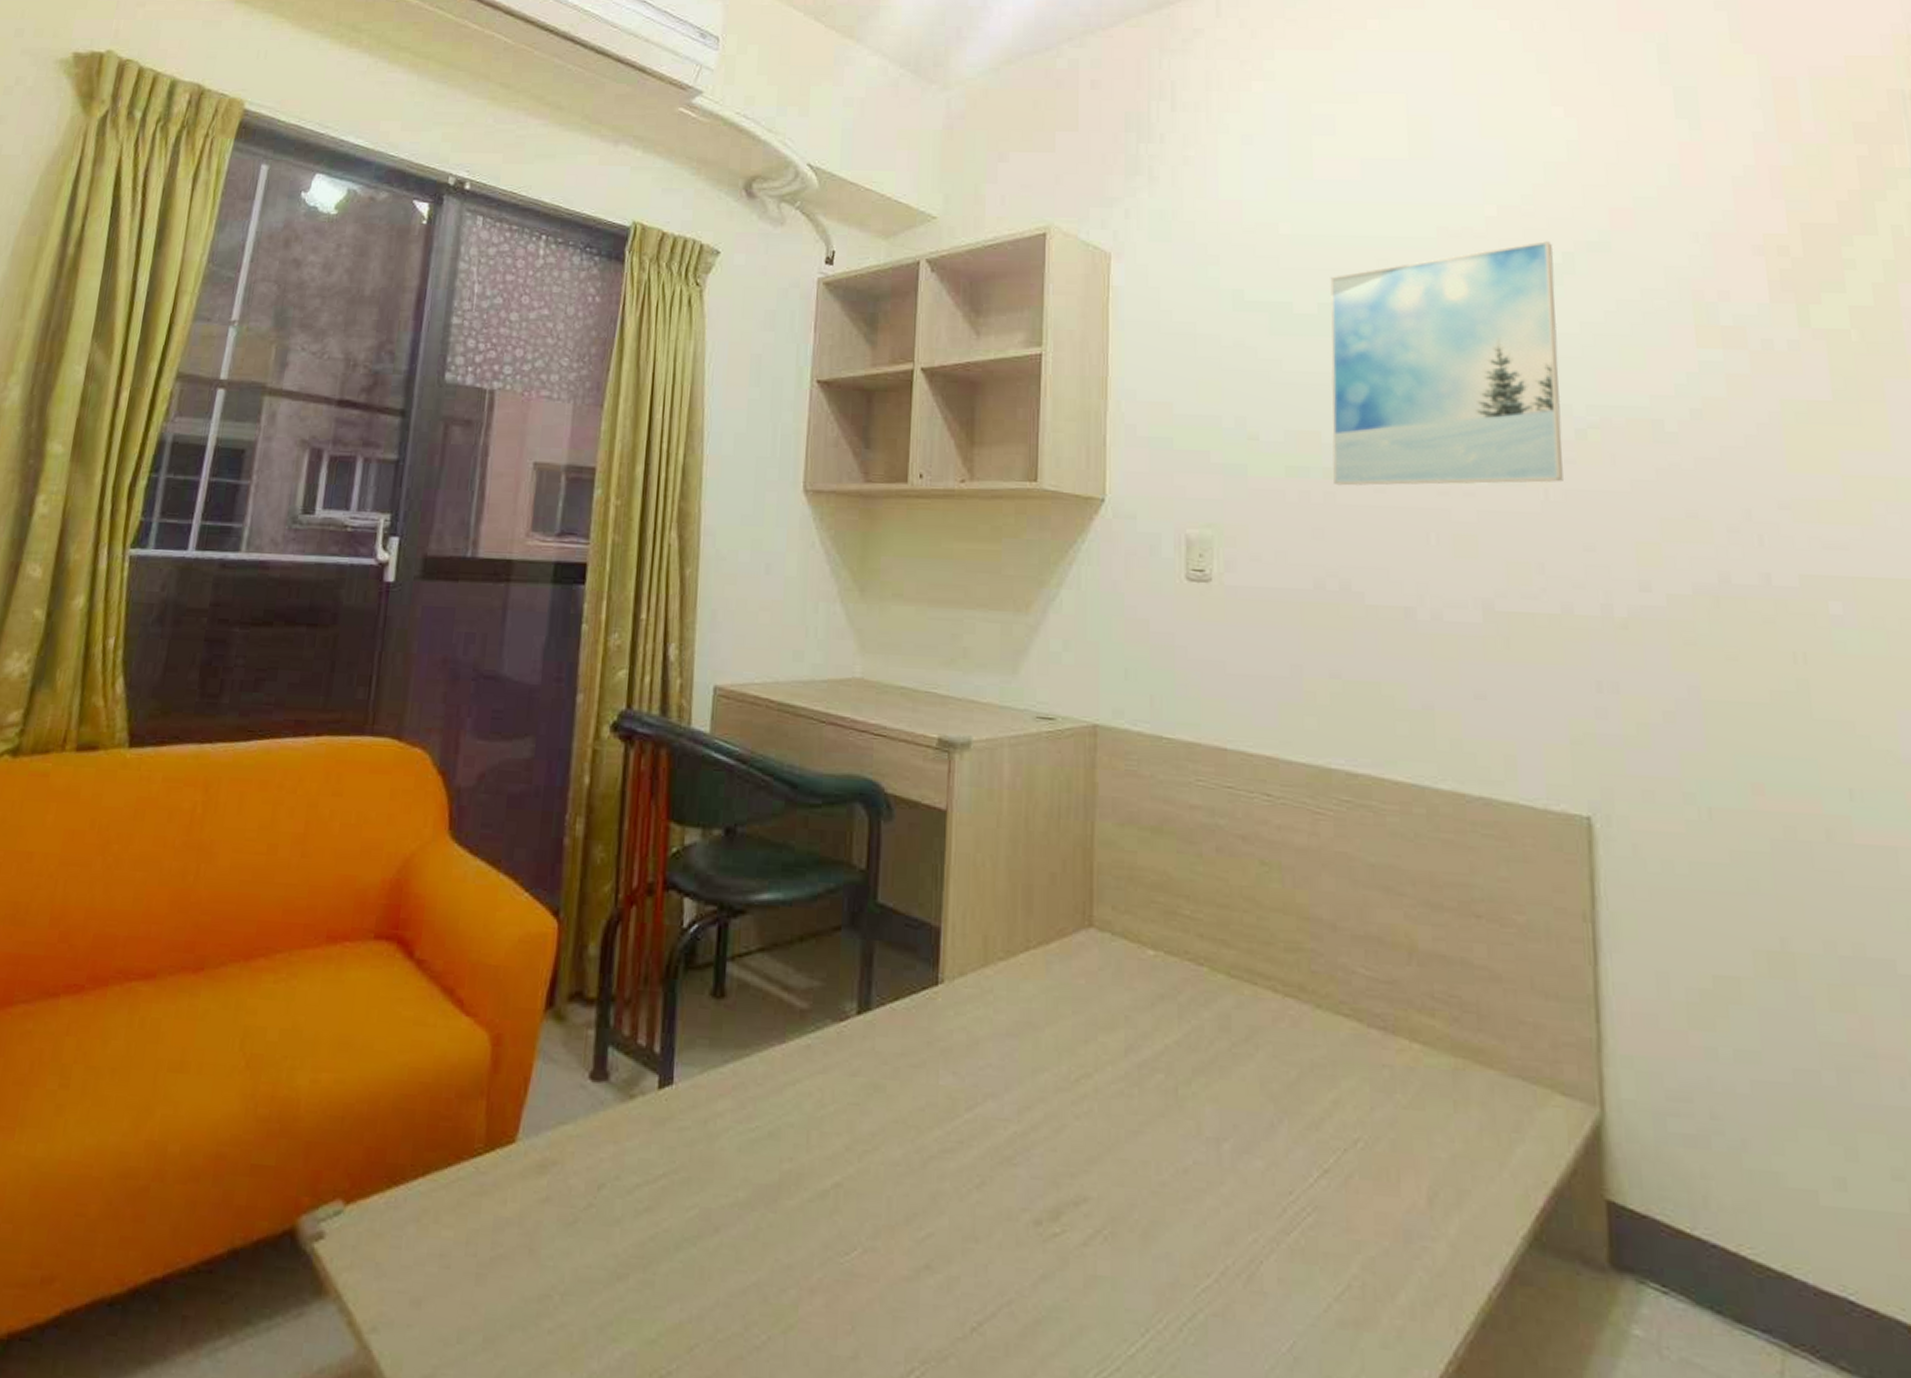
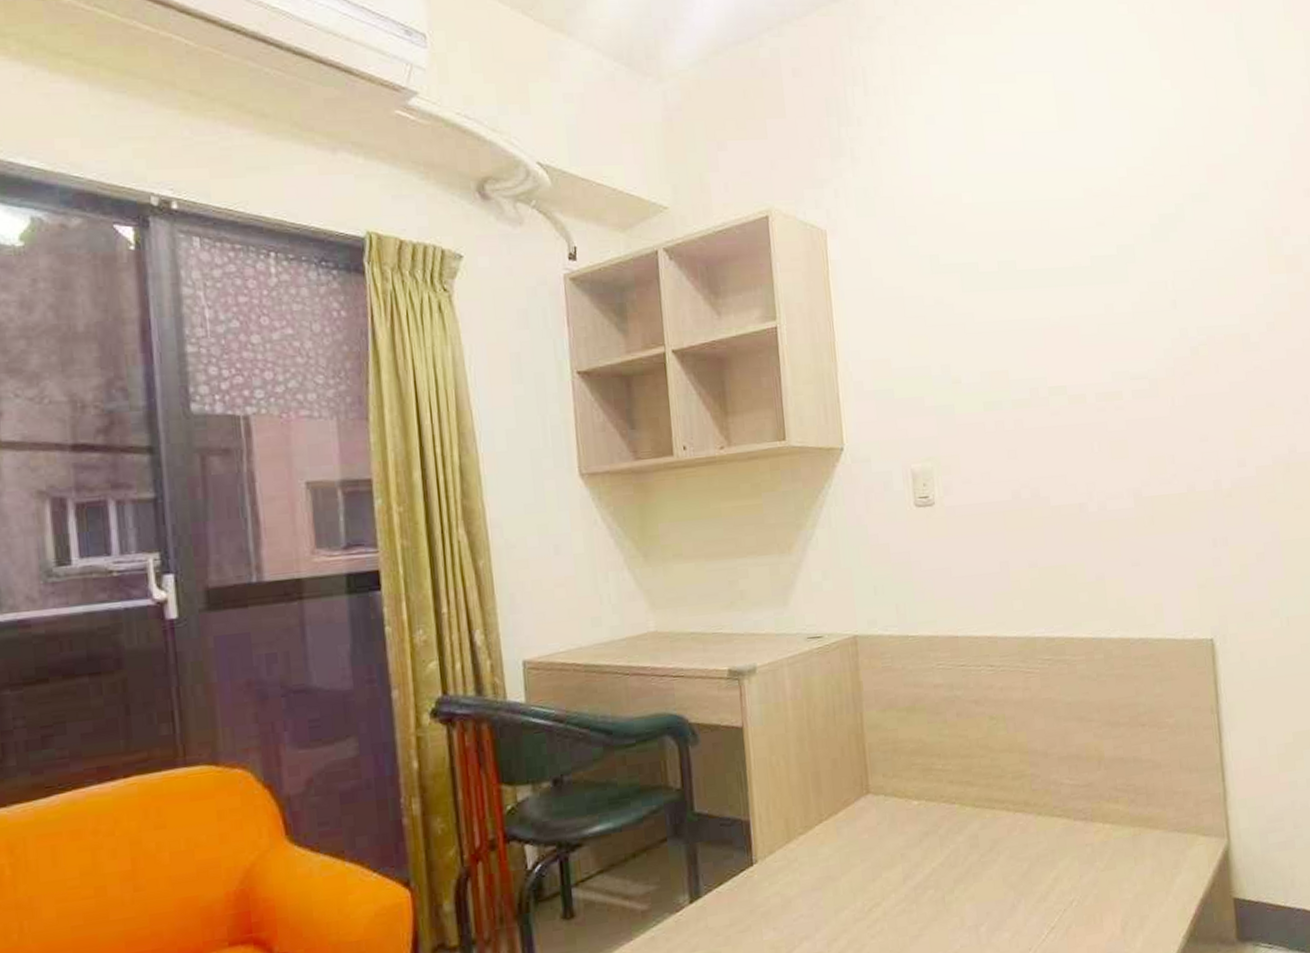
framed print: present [1330,241,1563,486] -> none [1005,195,1184,413]

